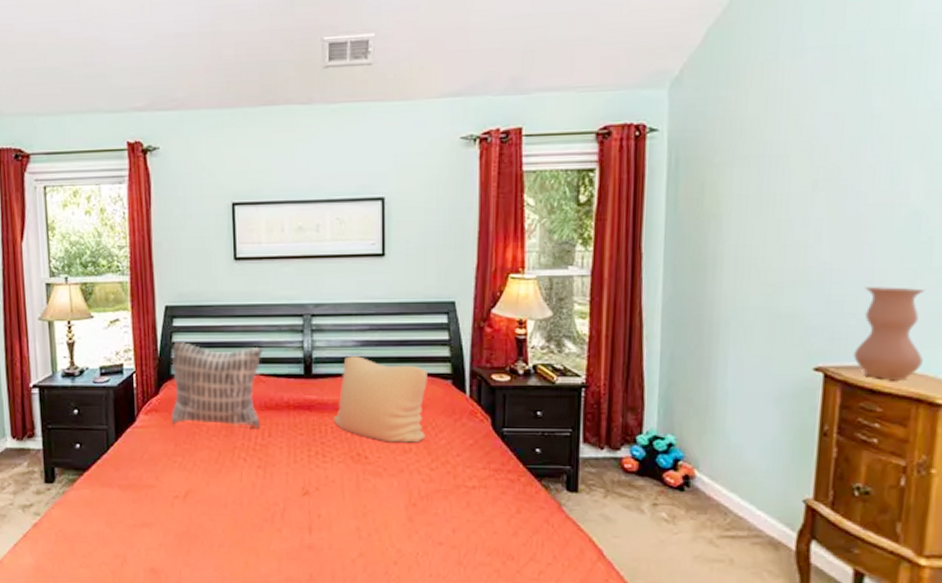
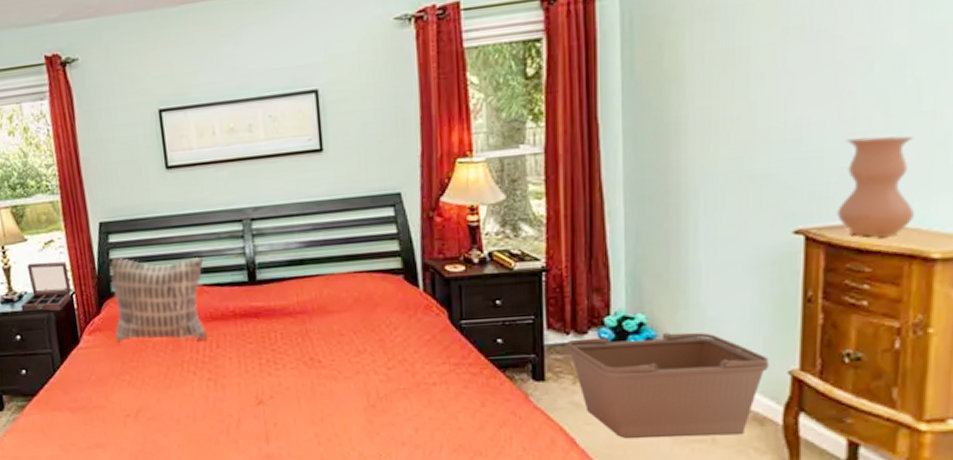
jewelry box: none [81,340,132,389] -> present [20,262,71,313]
cushion: present [333,356,427,443] -> none [282,258,380,345]
bicycle basket: none [601,453,786,558] -> present [568,332,769,438]

